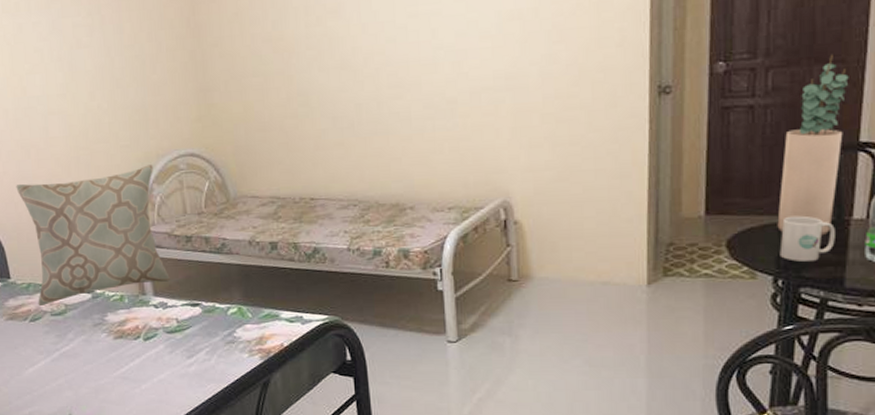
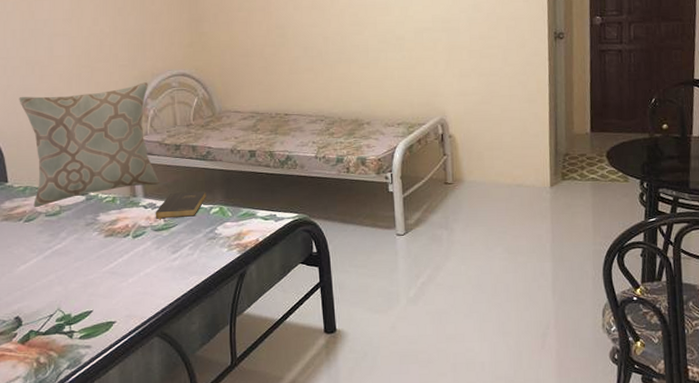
book: none [167,289,223,321] -> present [155,191,206,220]
vase: present [777,54,849,236] -> none [641,14,685,149]
mug: present [779,215,835,262] -> none [643,133,682,169]

